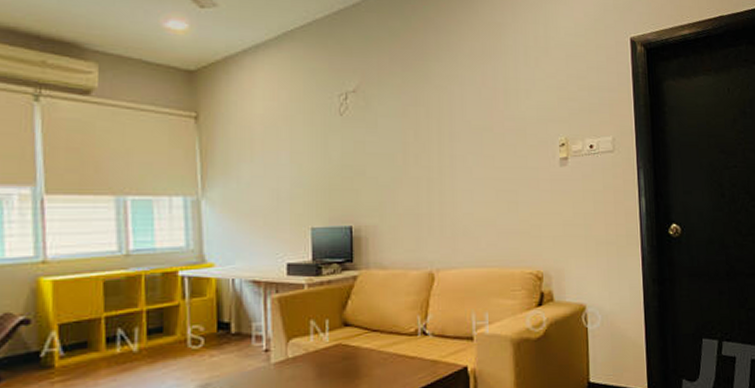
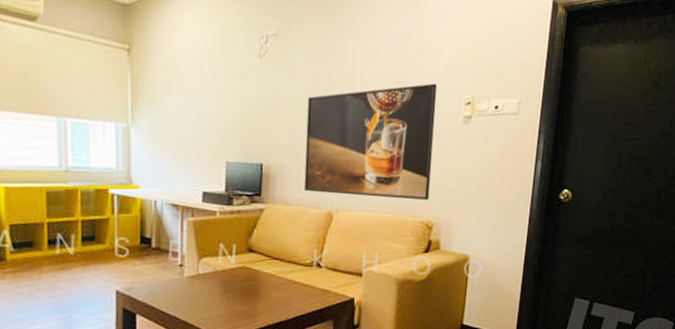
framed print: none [395,127,535,253] -> present [303,83,438,200]

